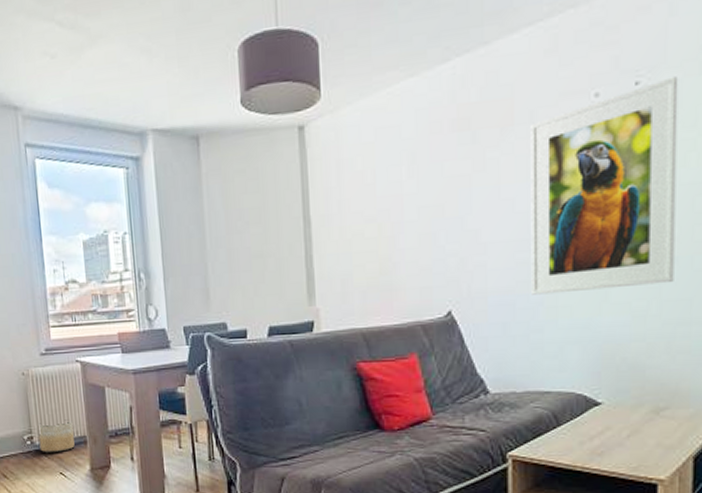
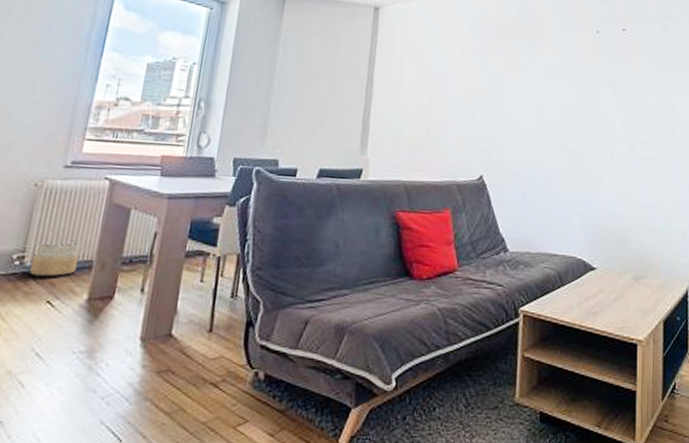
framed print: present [531,76,679,295] -> none [547,31,650,176]

